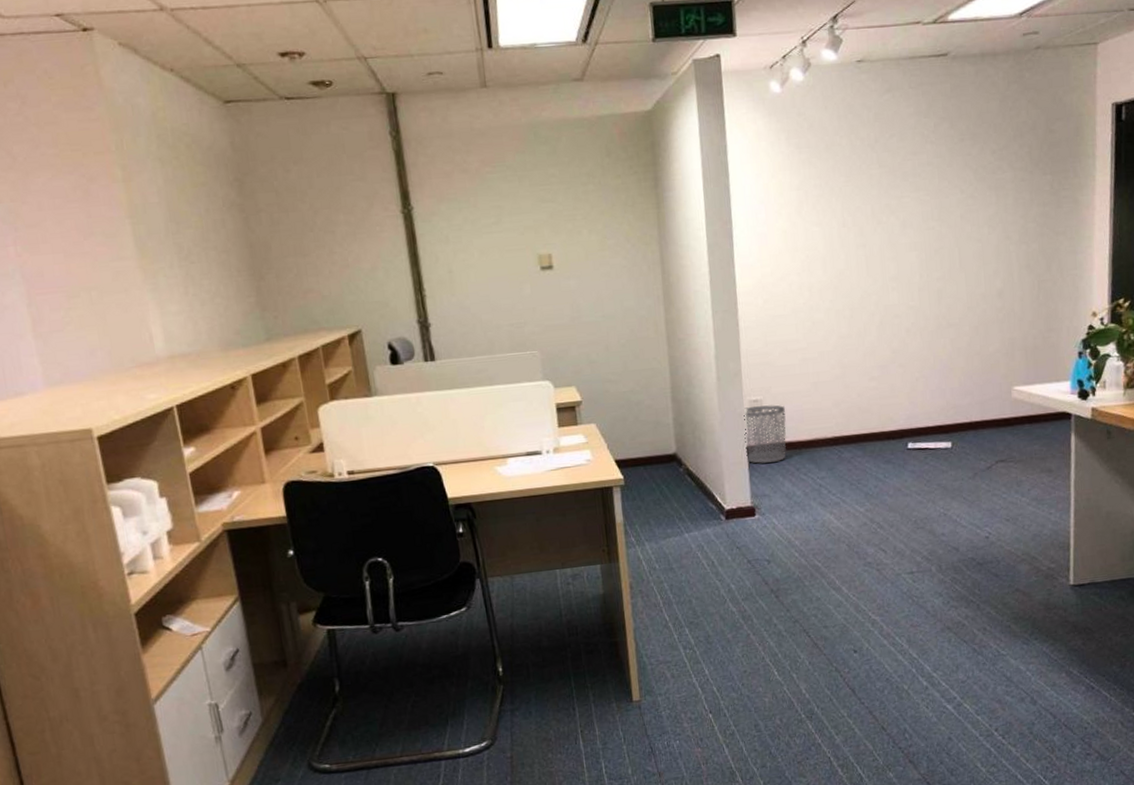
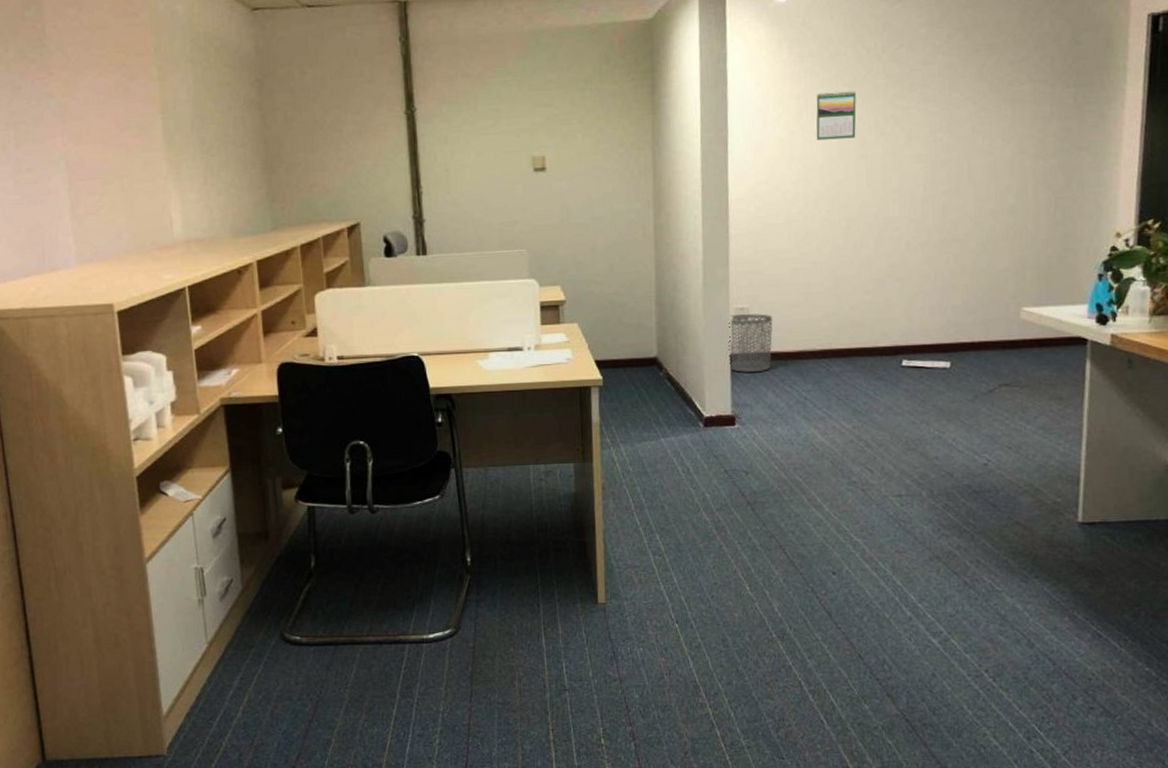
calendar: none [815,181,855,231] -> present [816,91,856,141]

